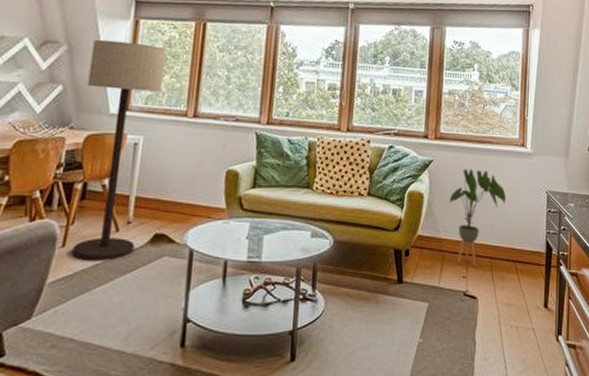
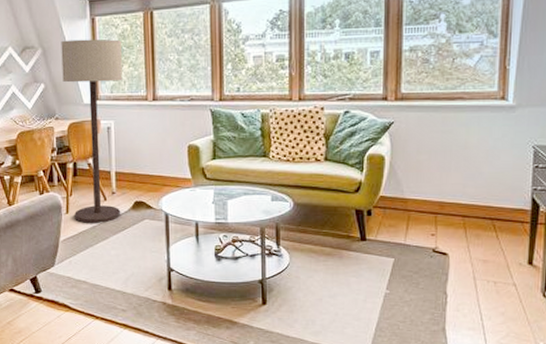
house plant: present [449,168,507,267] -> none [413,128,482,226]

